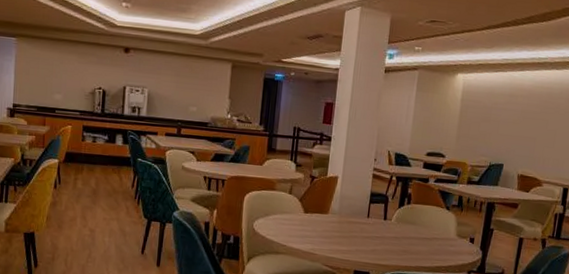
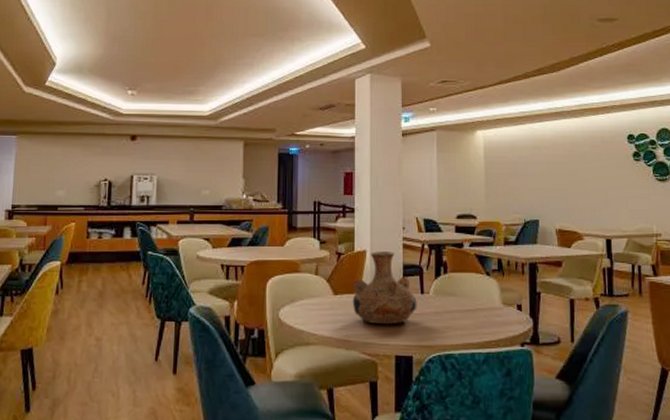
vase: none [320,178,380,244] -> present [352,251,417,325]

